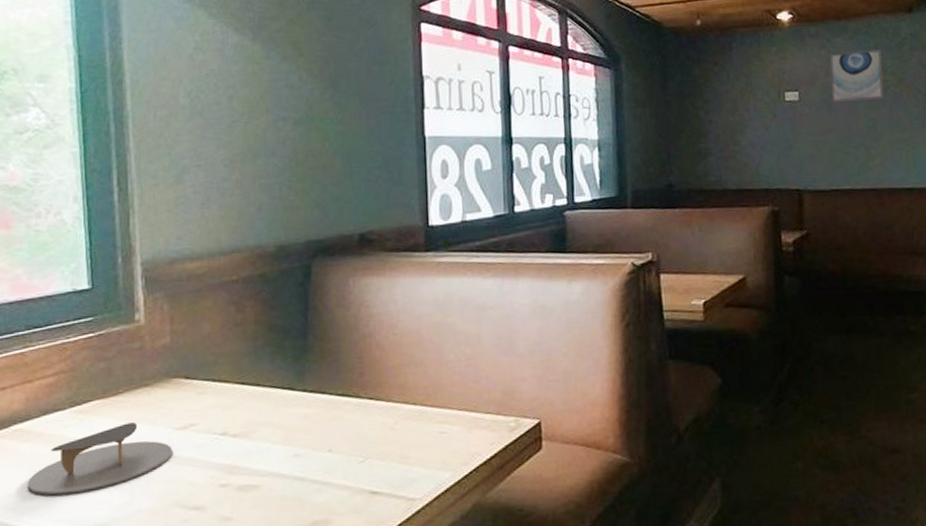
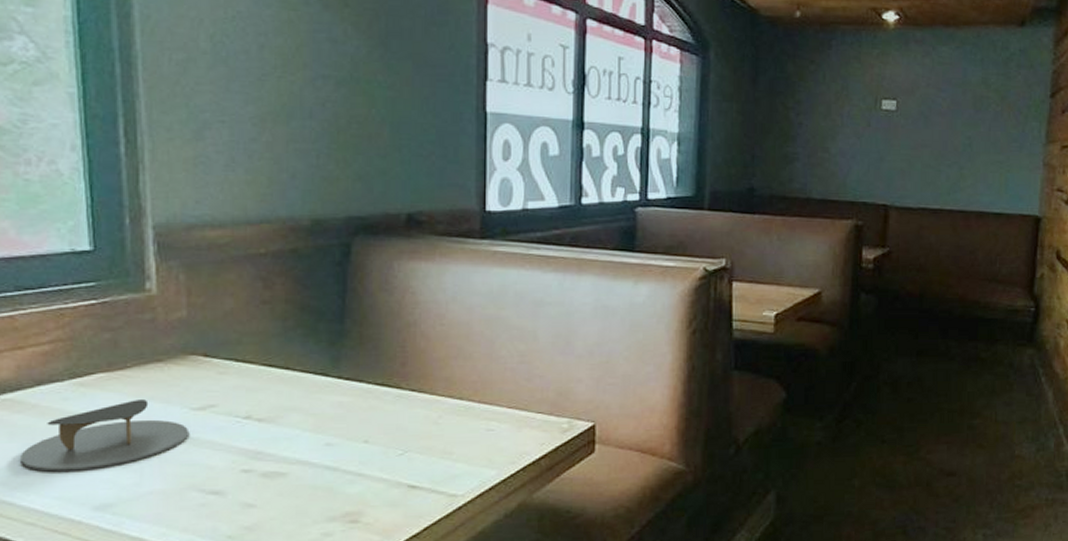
wall art: present [830,50,884,103] -> none [930,62,987,117]

